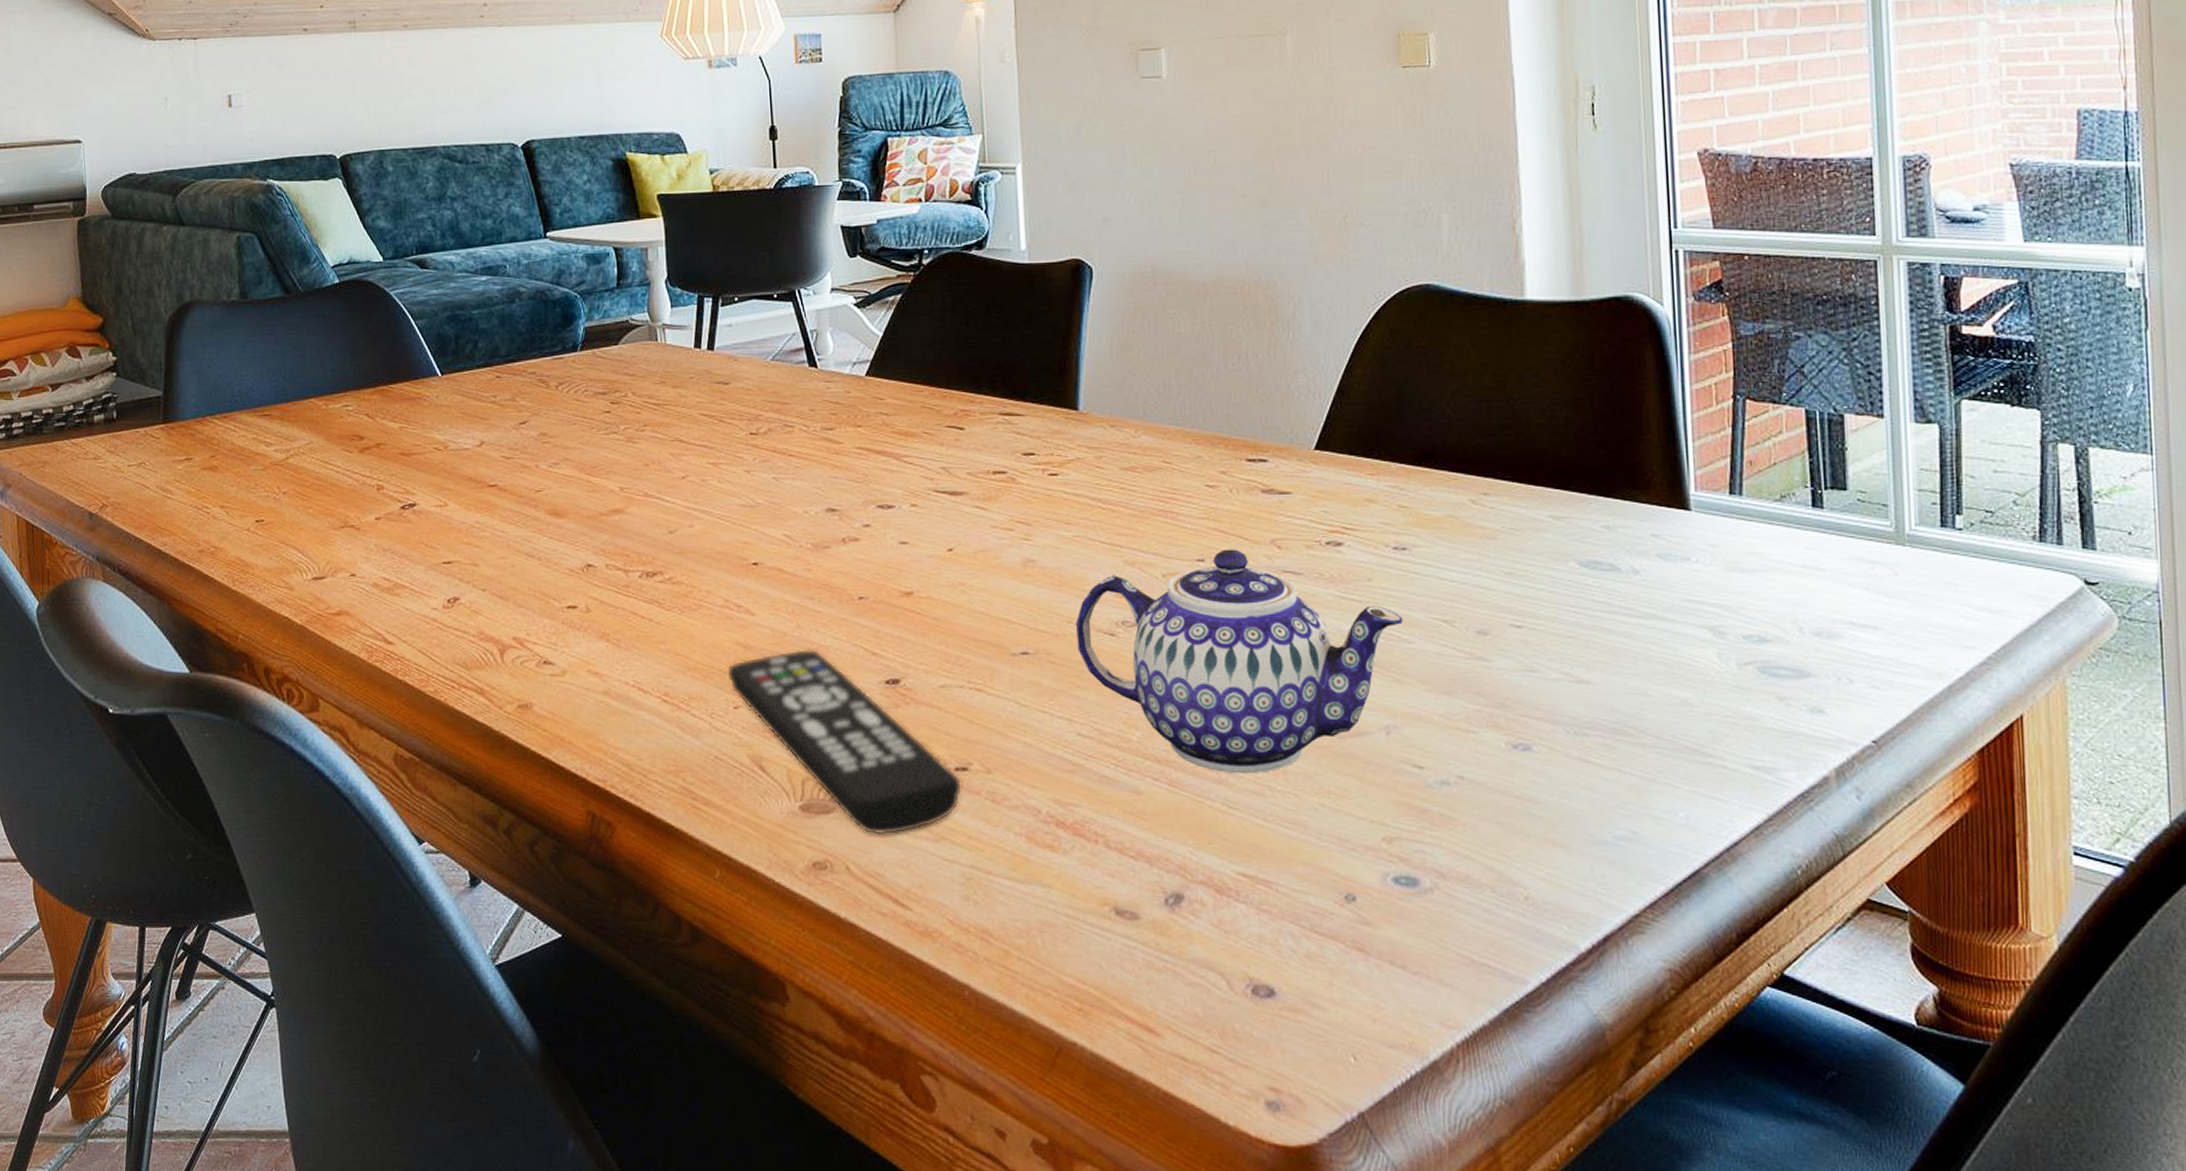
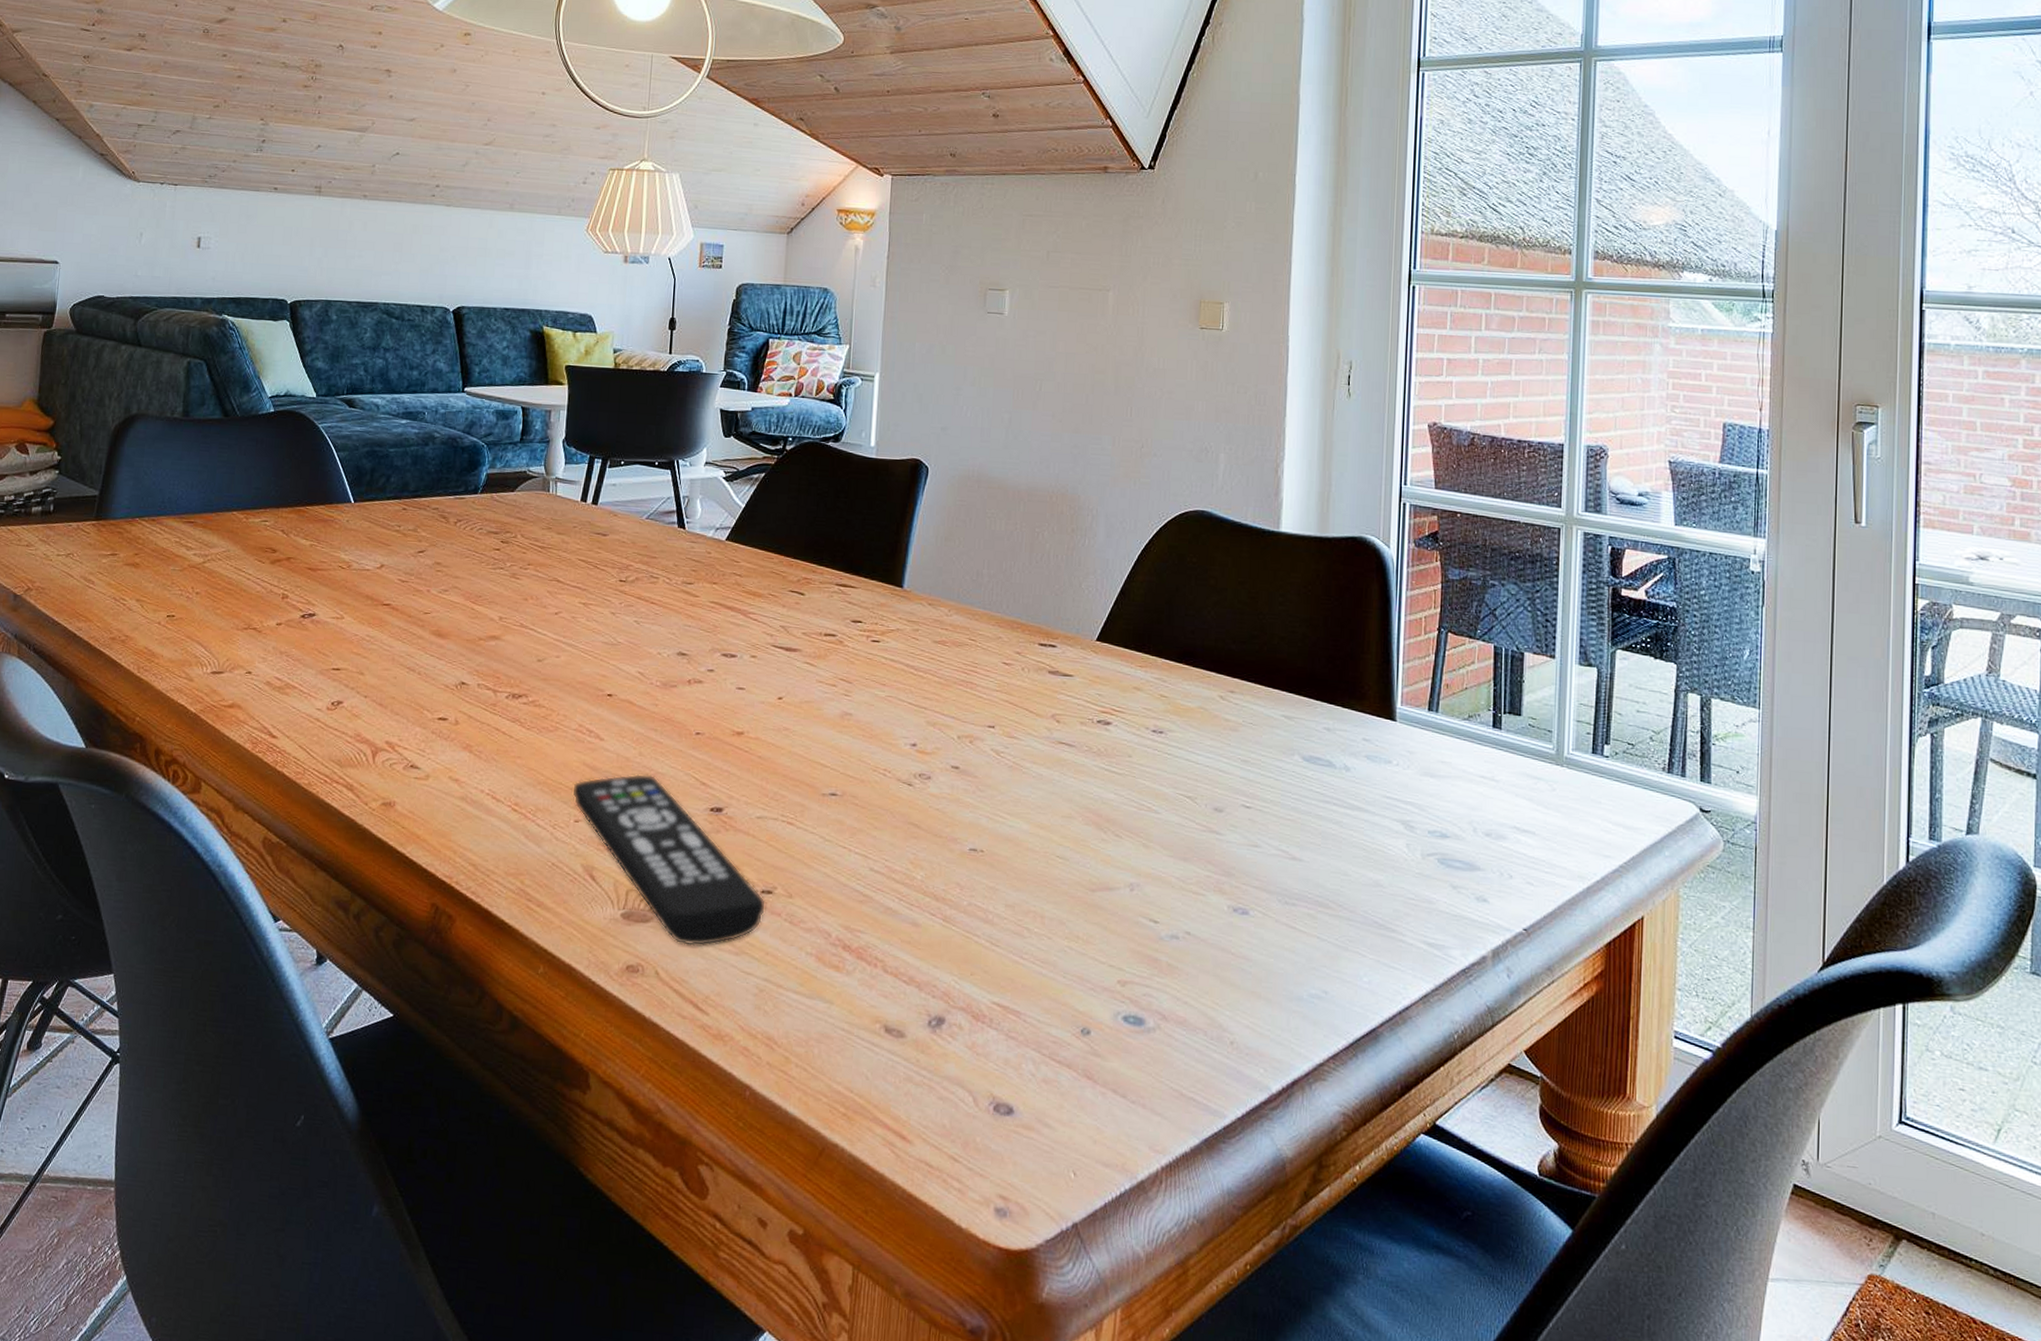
teapot: present [1076,549,1403,774] -> none [879,719,1154,916]

